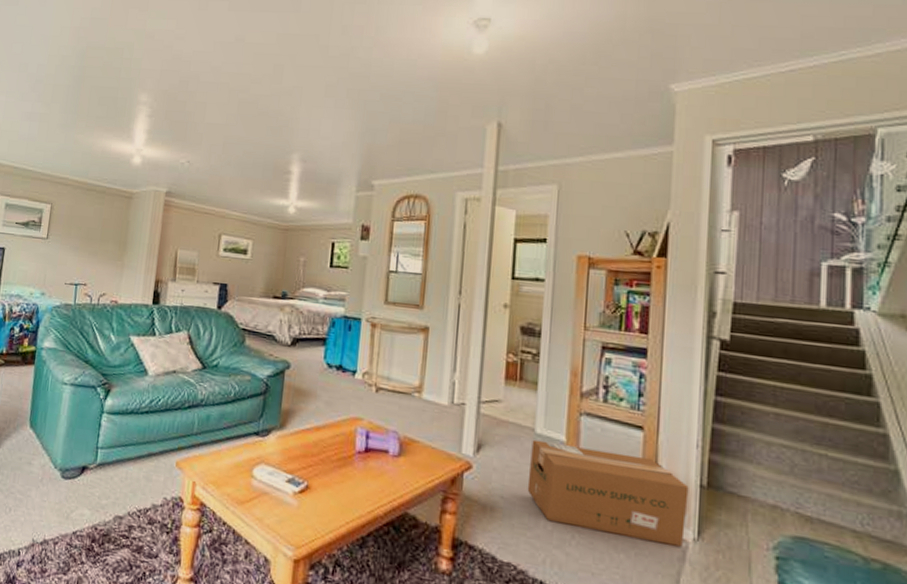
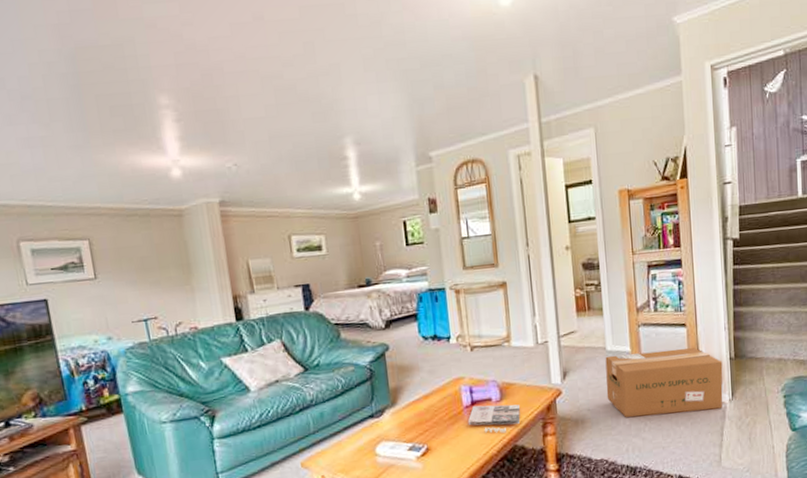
magazine: none [356,454,419,495] -> present [467,404,521,434]

